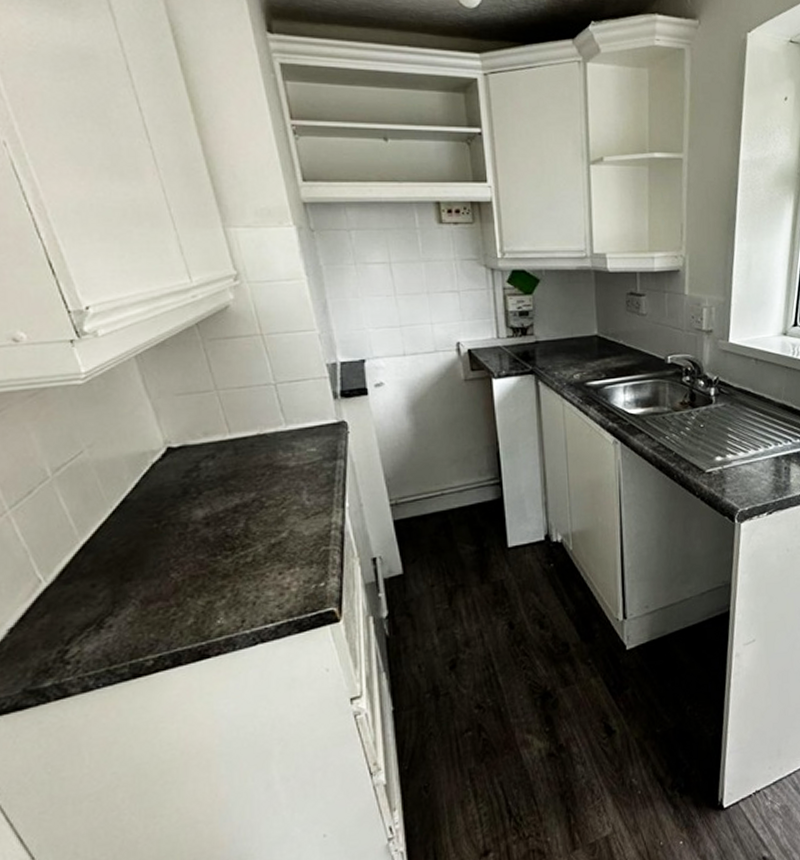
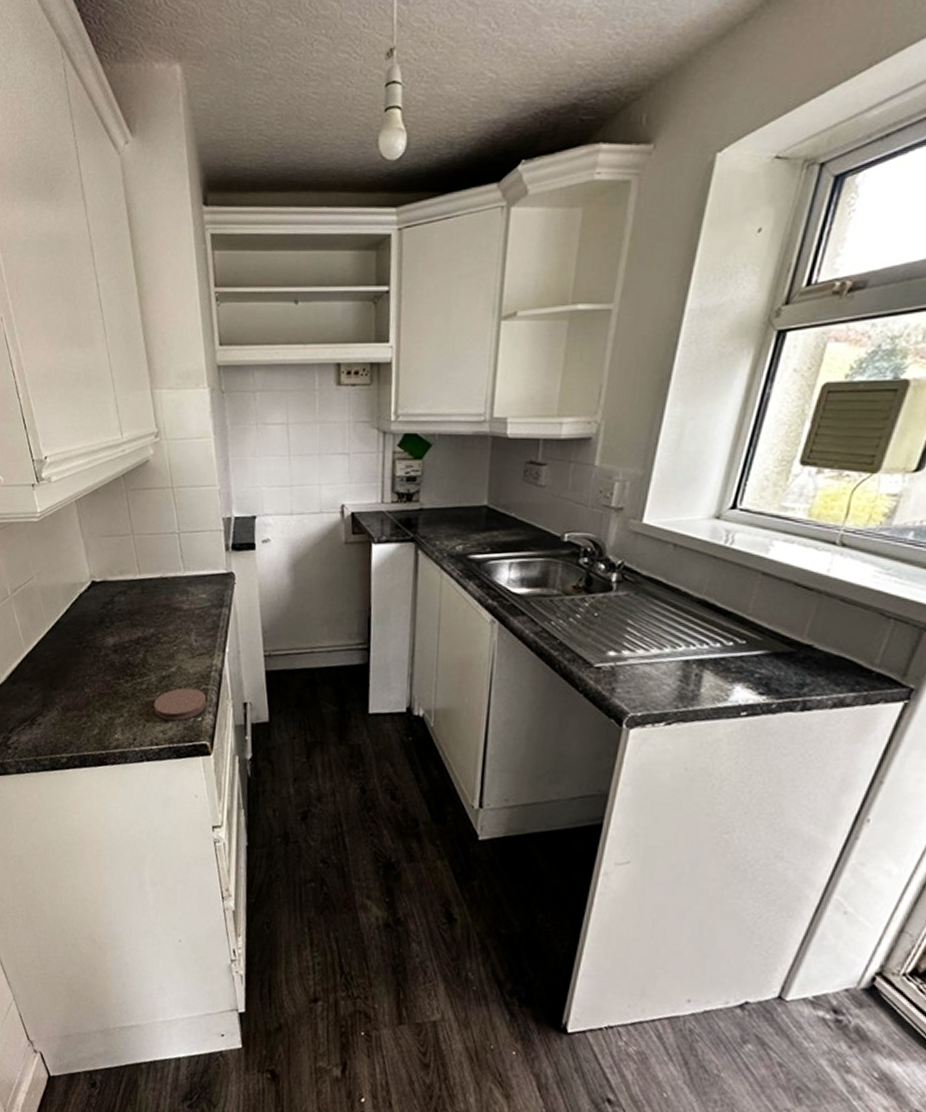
coaster: none [264,552,329,593] -> present [154,687,207,721]

